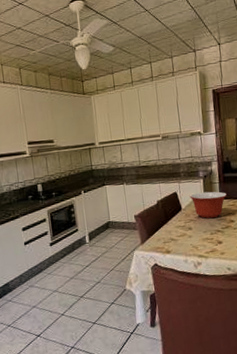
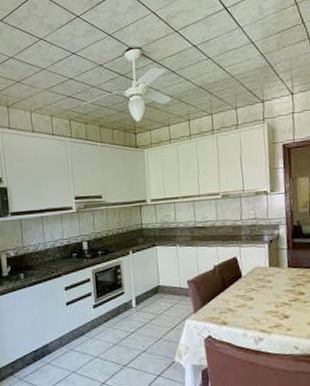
mixing bowl: present [189,191,228,219] -> none [251,258,297,289]

